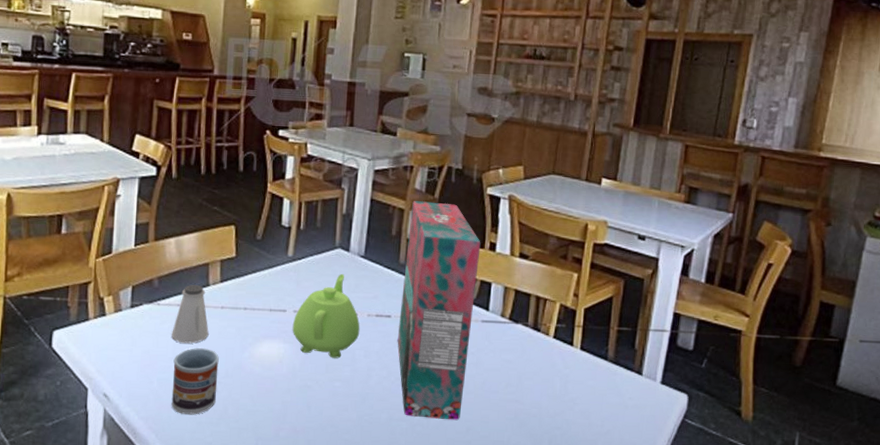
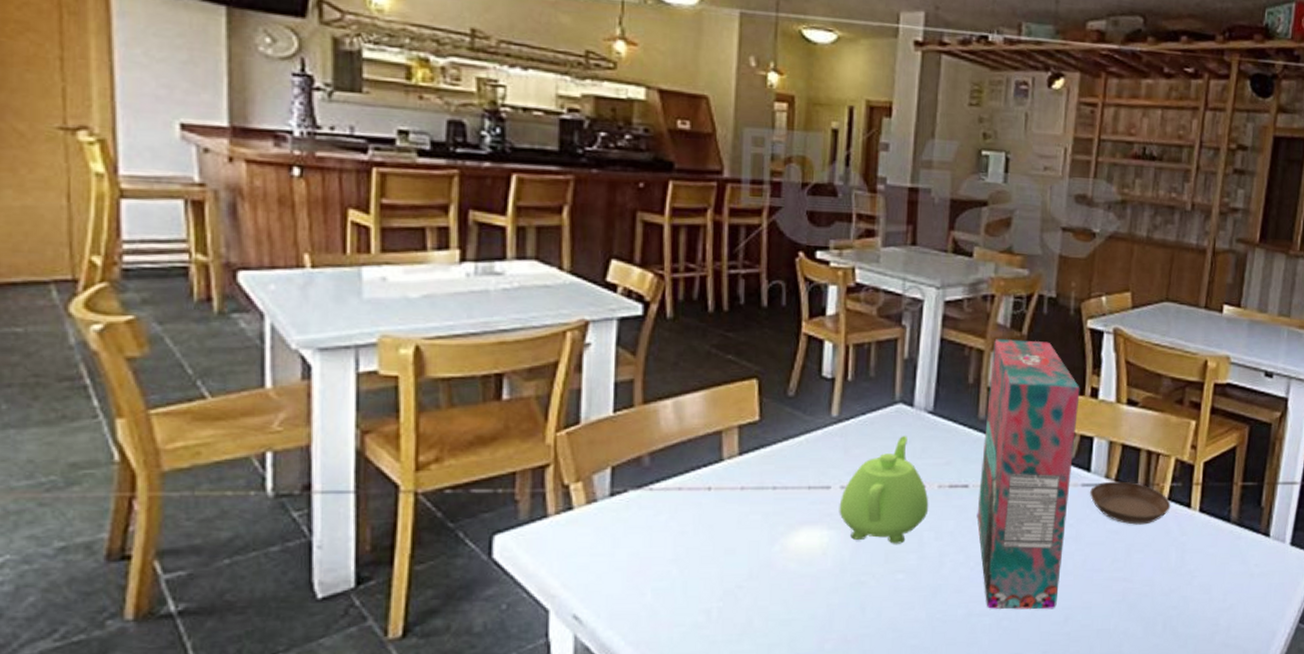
cup: present [171,348,219,415] -> none [672,544,739,633]
saltshaker: present [172,284,209,344] -> none [671,459,724,539]
saucer: none [488,319,556,357] -> present [1090,481,1171,525]

